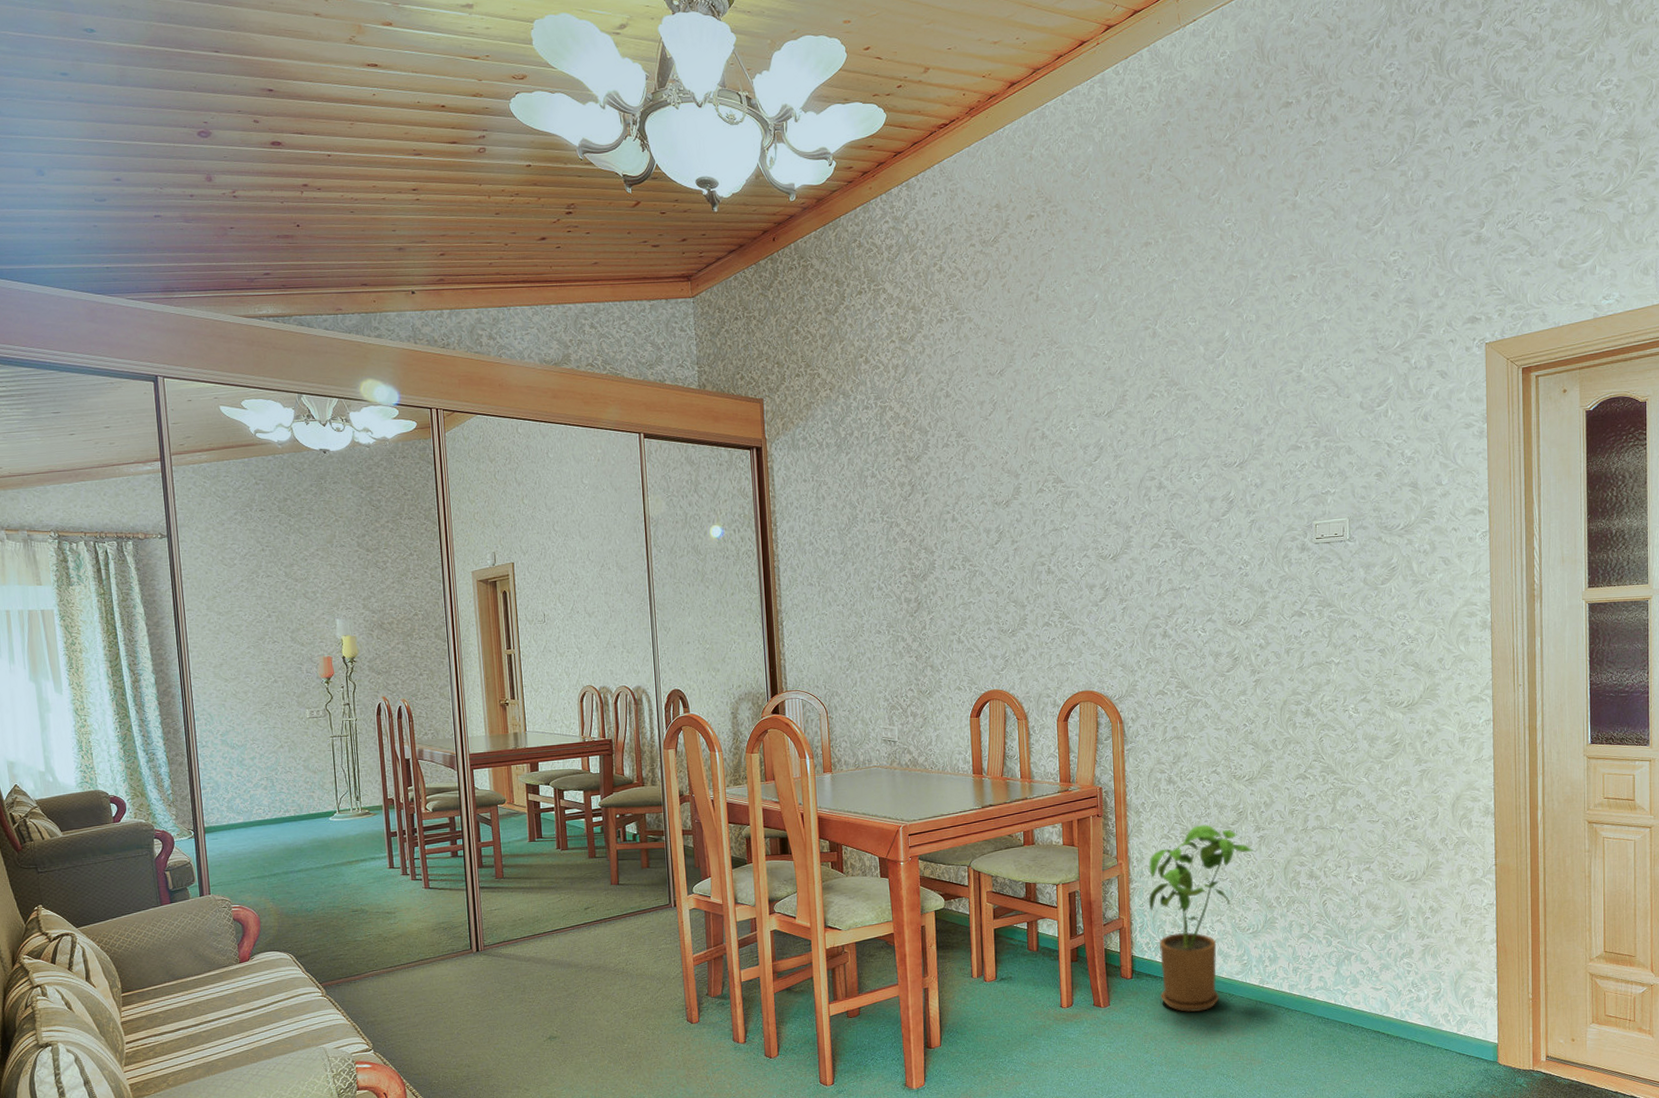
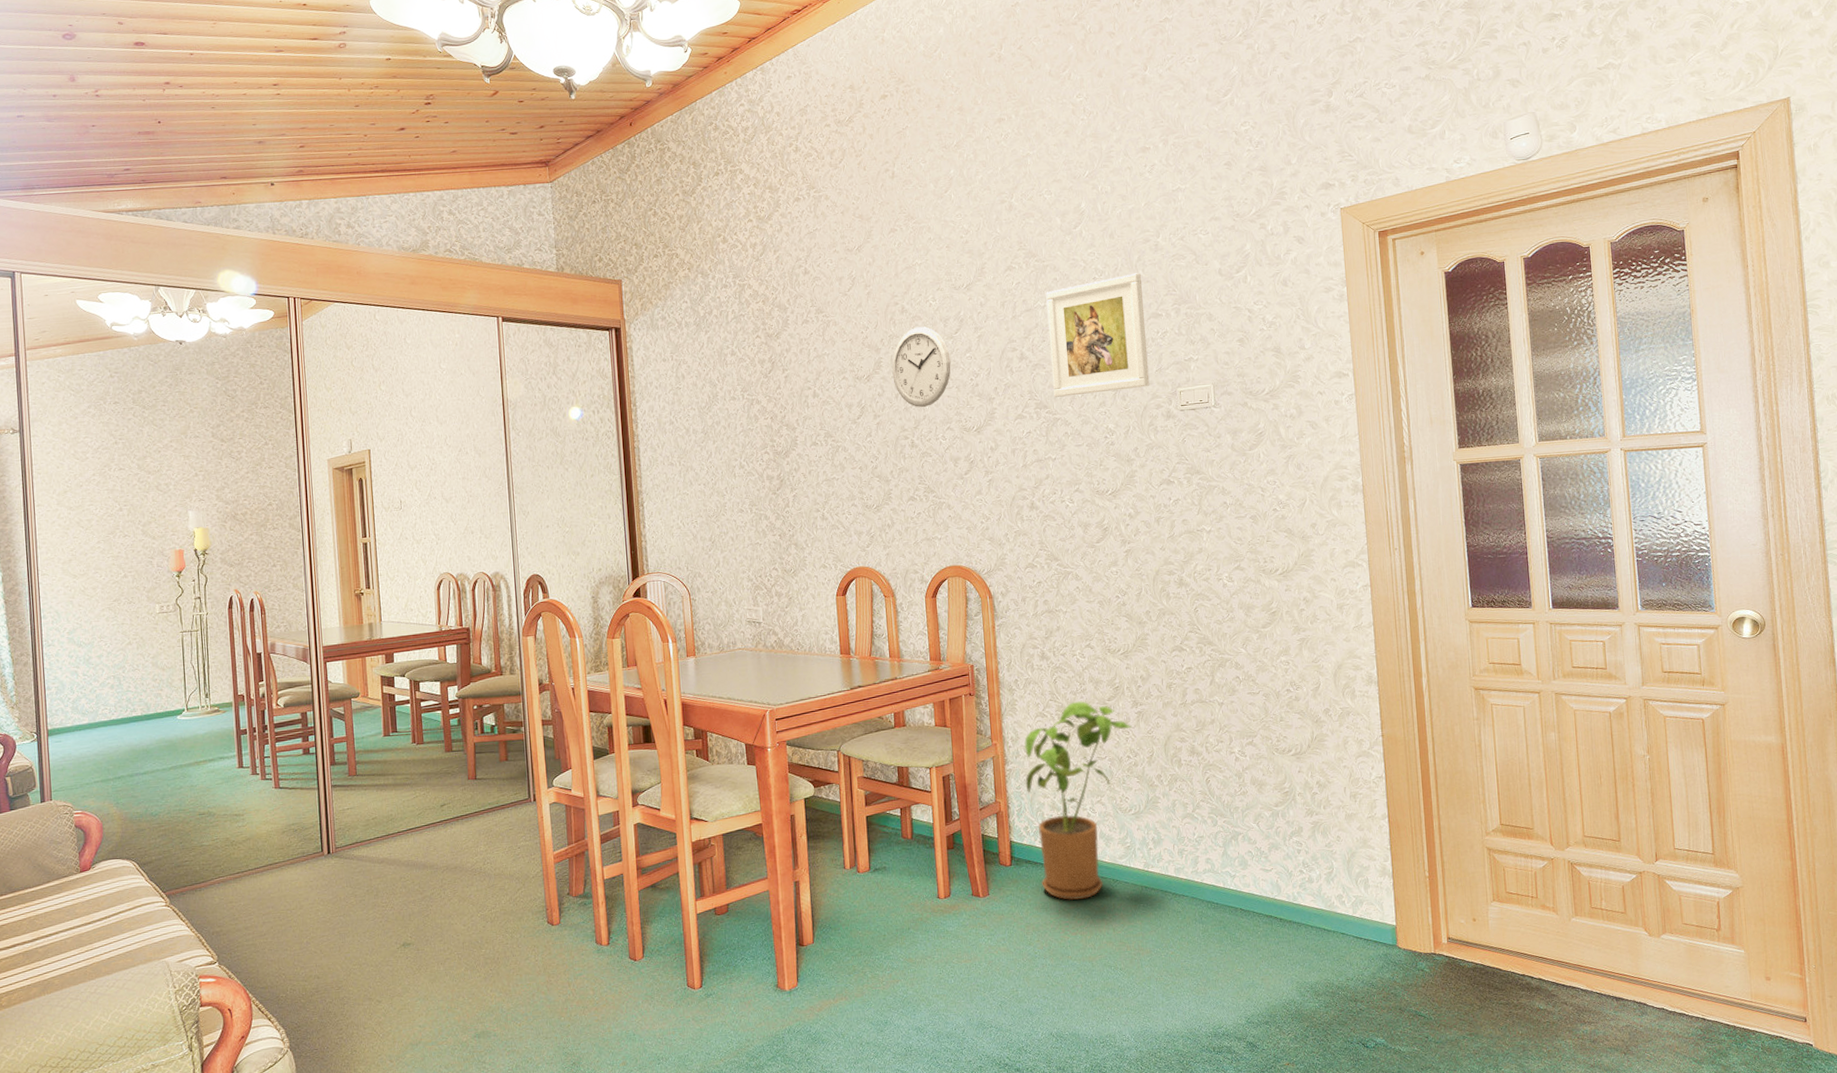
wall clock: none [1030,453,1090,535] -> present [892,327,951,408]
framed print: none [1186,404,1286,527] -> present [1046,273,1150,397]

